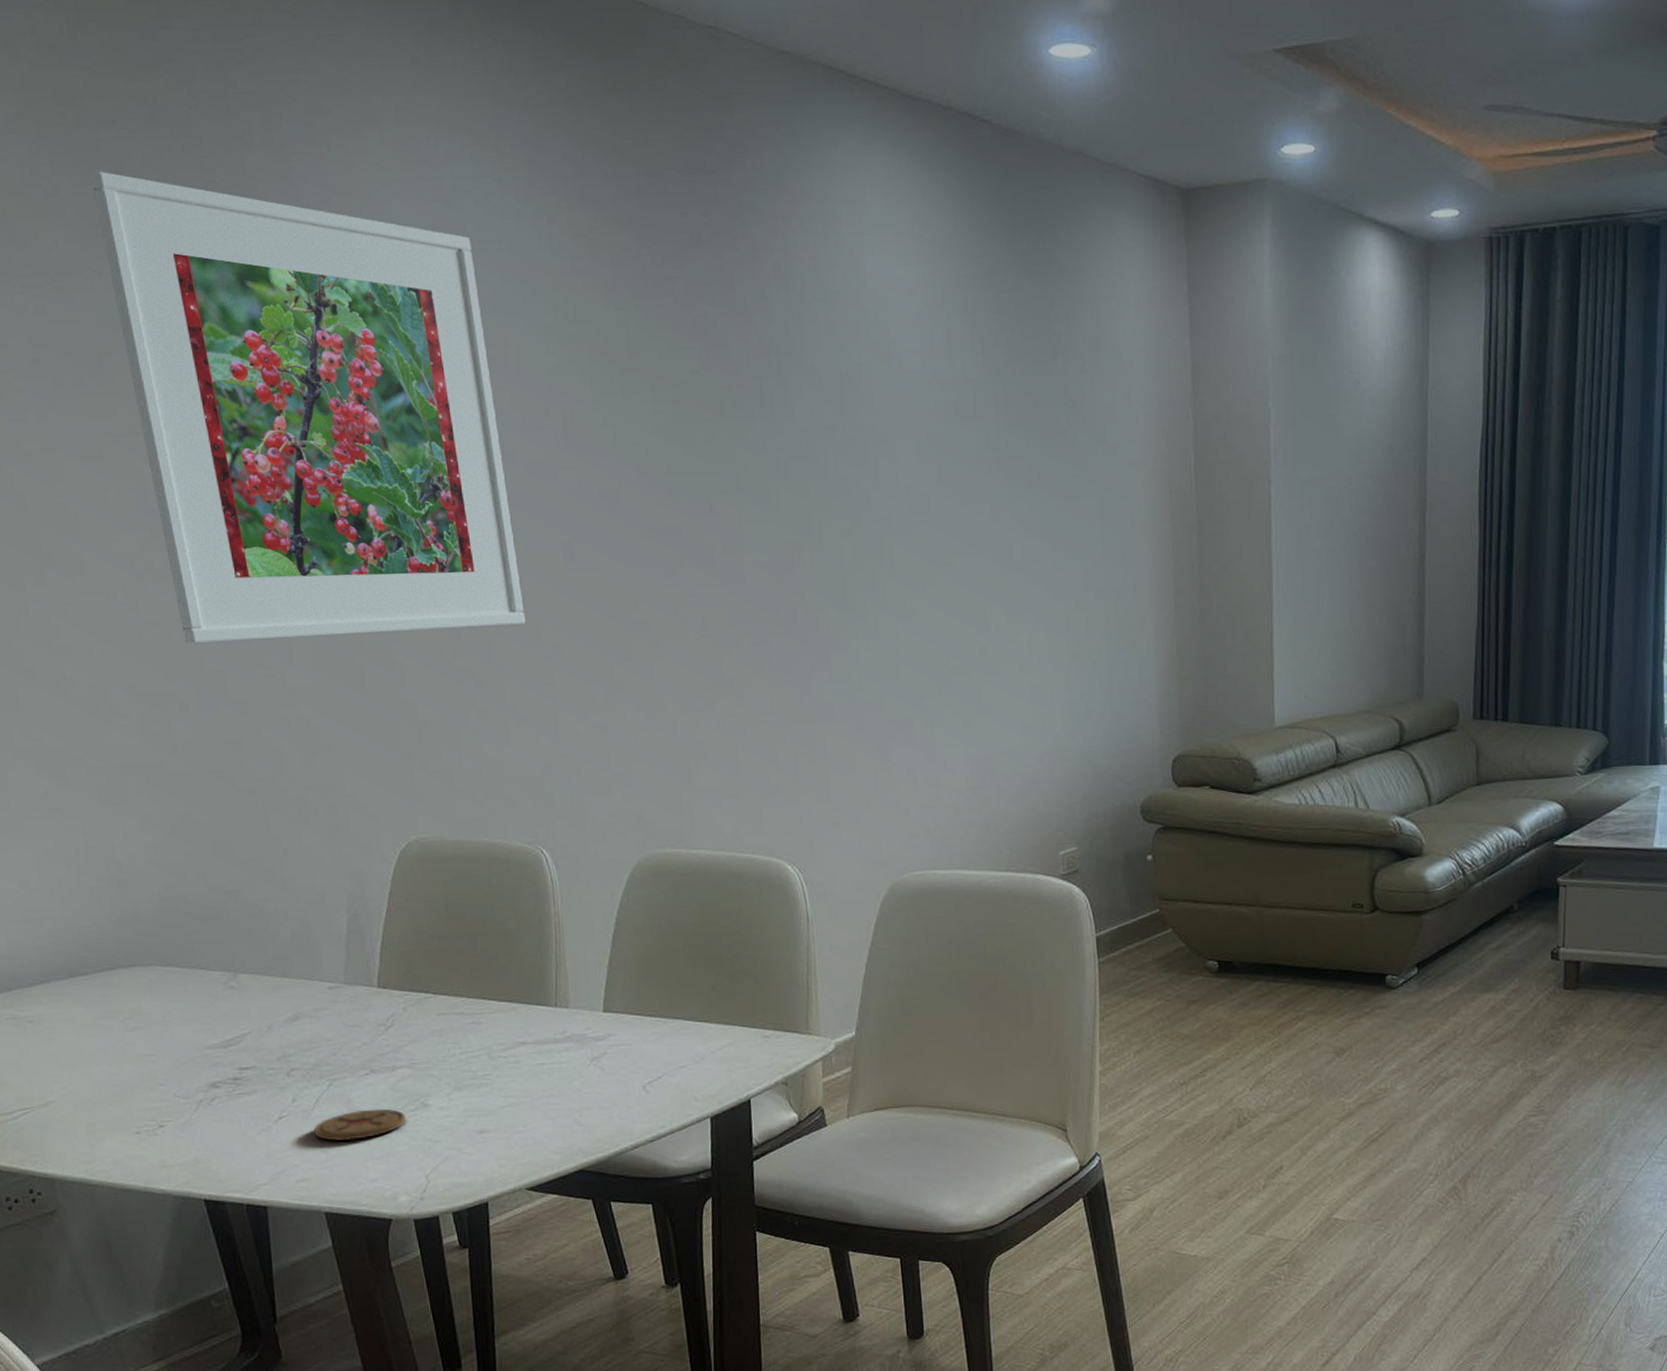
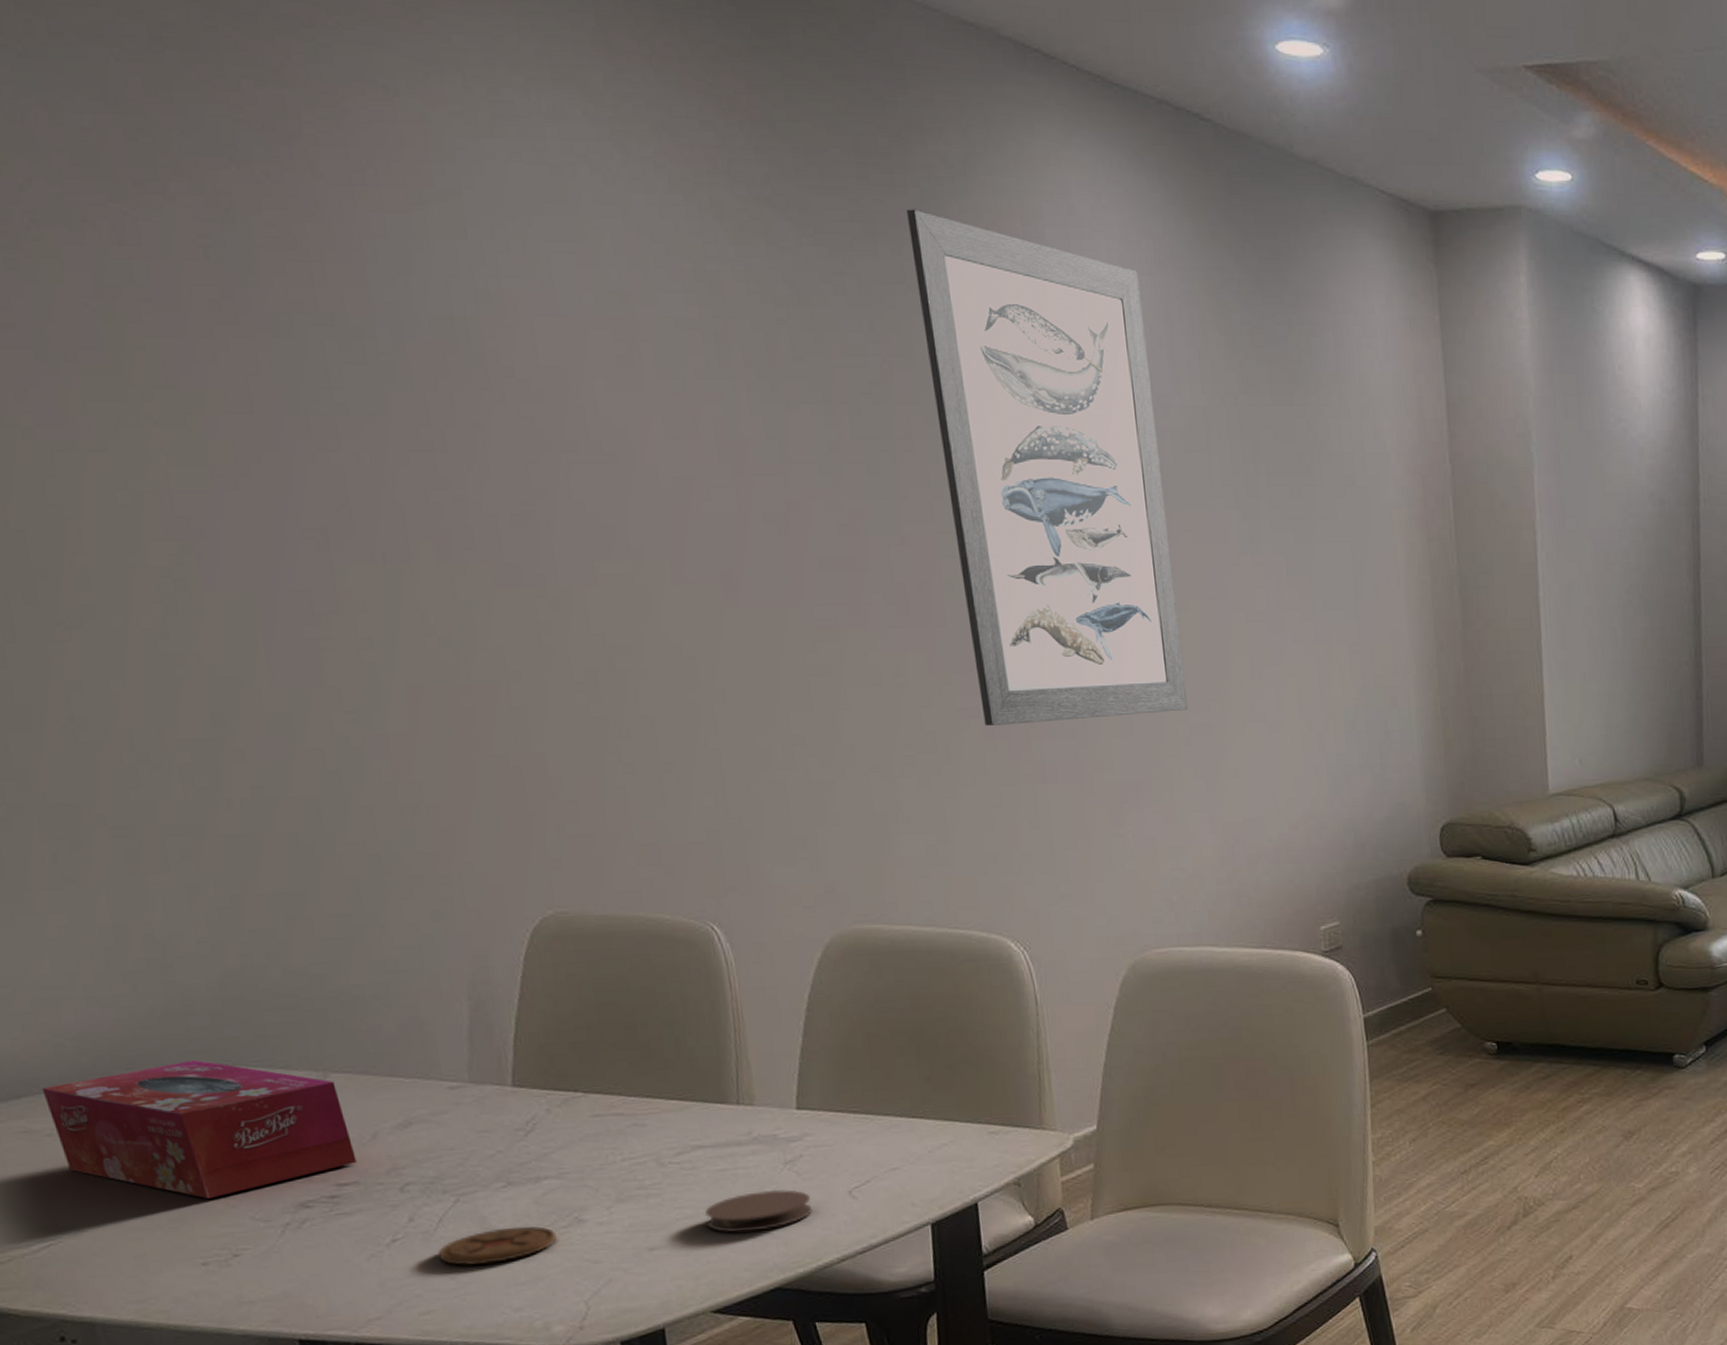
tissue box: none [27,960,256,1077] -> present [42,1059,357,1199]
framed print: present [91,171,526,644] -> none [72,97,679,681]
coaster: none [525,1082,613,1120] -> present [705,1189,813,1233]
wall art: none [727,218,950,671] -> present [907,209,1189,725]

